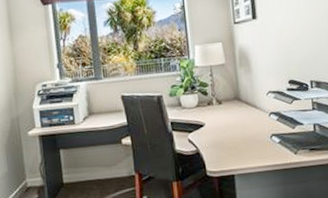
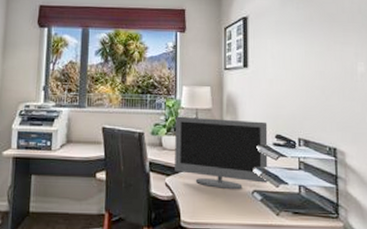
monitor: none [191,69,285,137] -> present [175,116,268,189]

